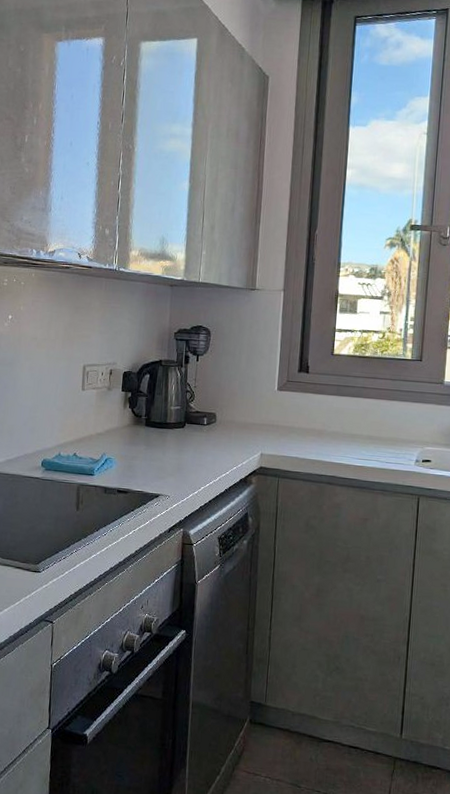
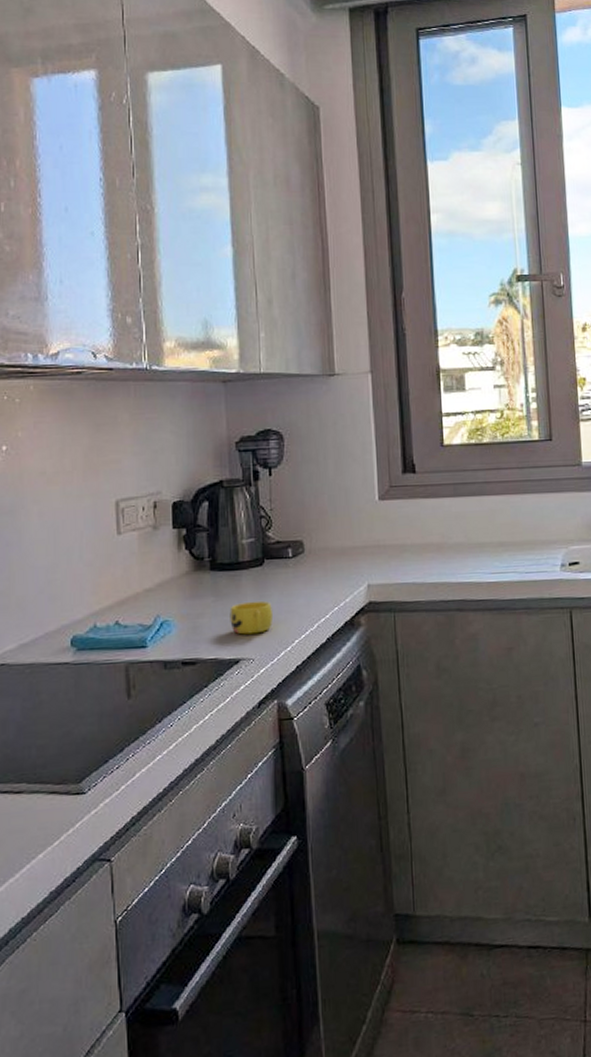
cup: none [155,453,188,478] -> present [229,600,274,635]

